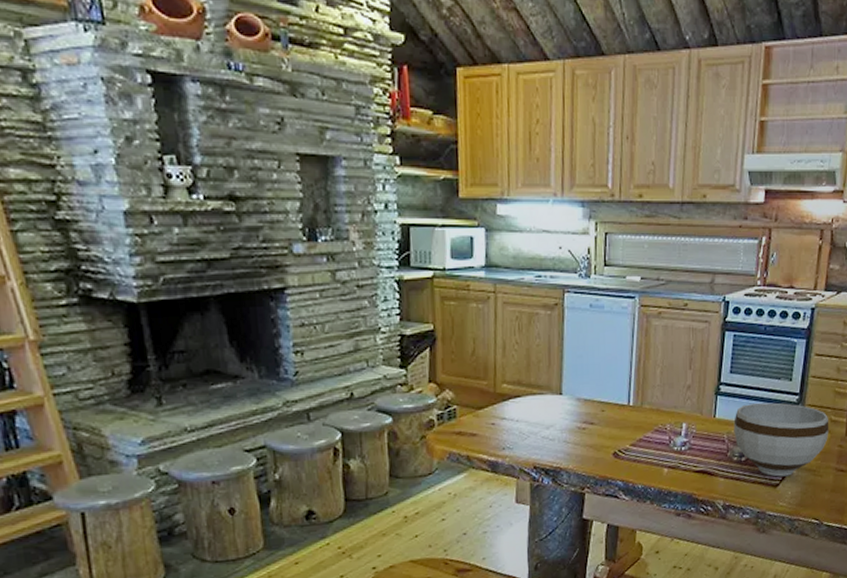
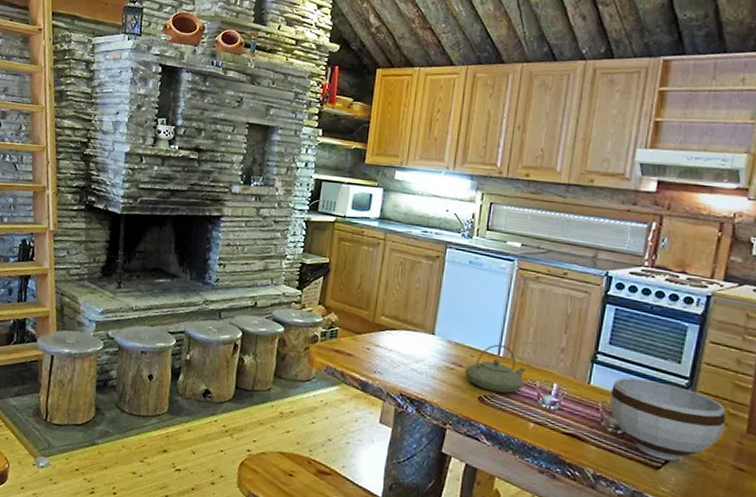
teapot: none [597,392,657,444] -> present [465,344,527,393]

